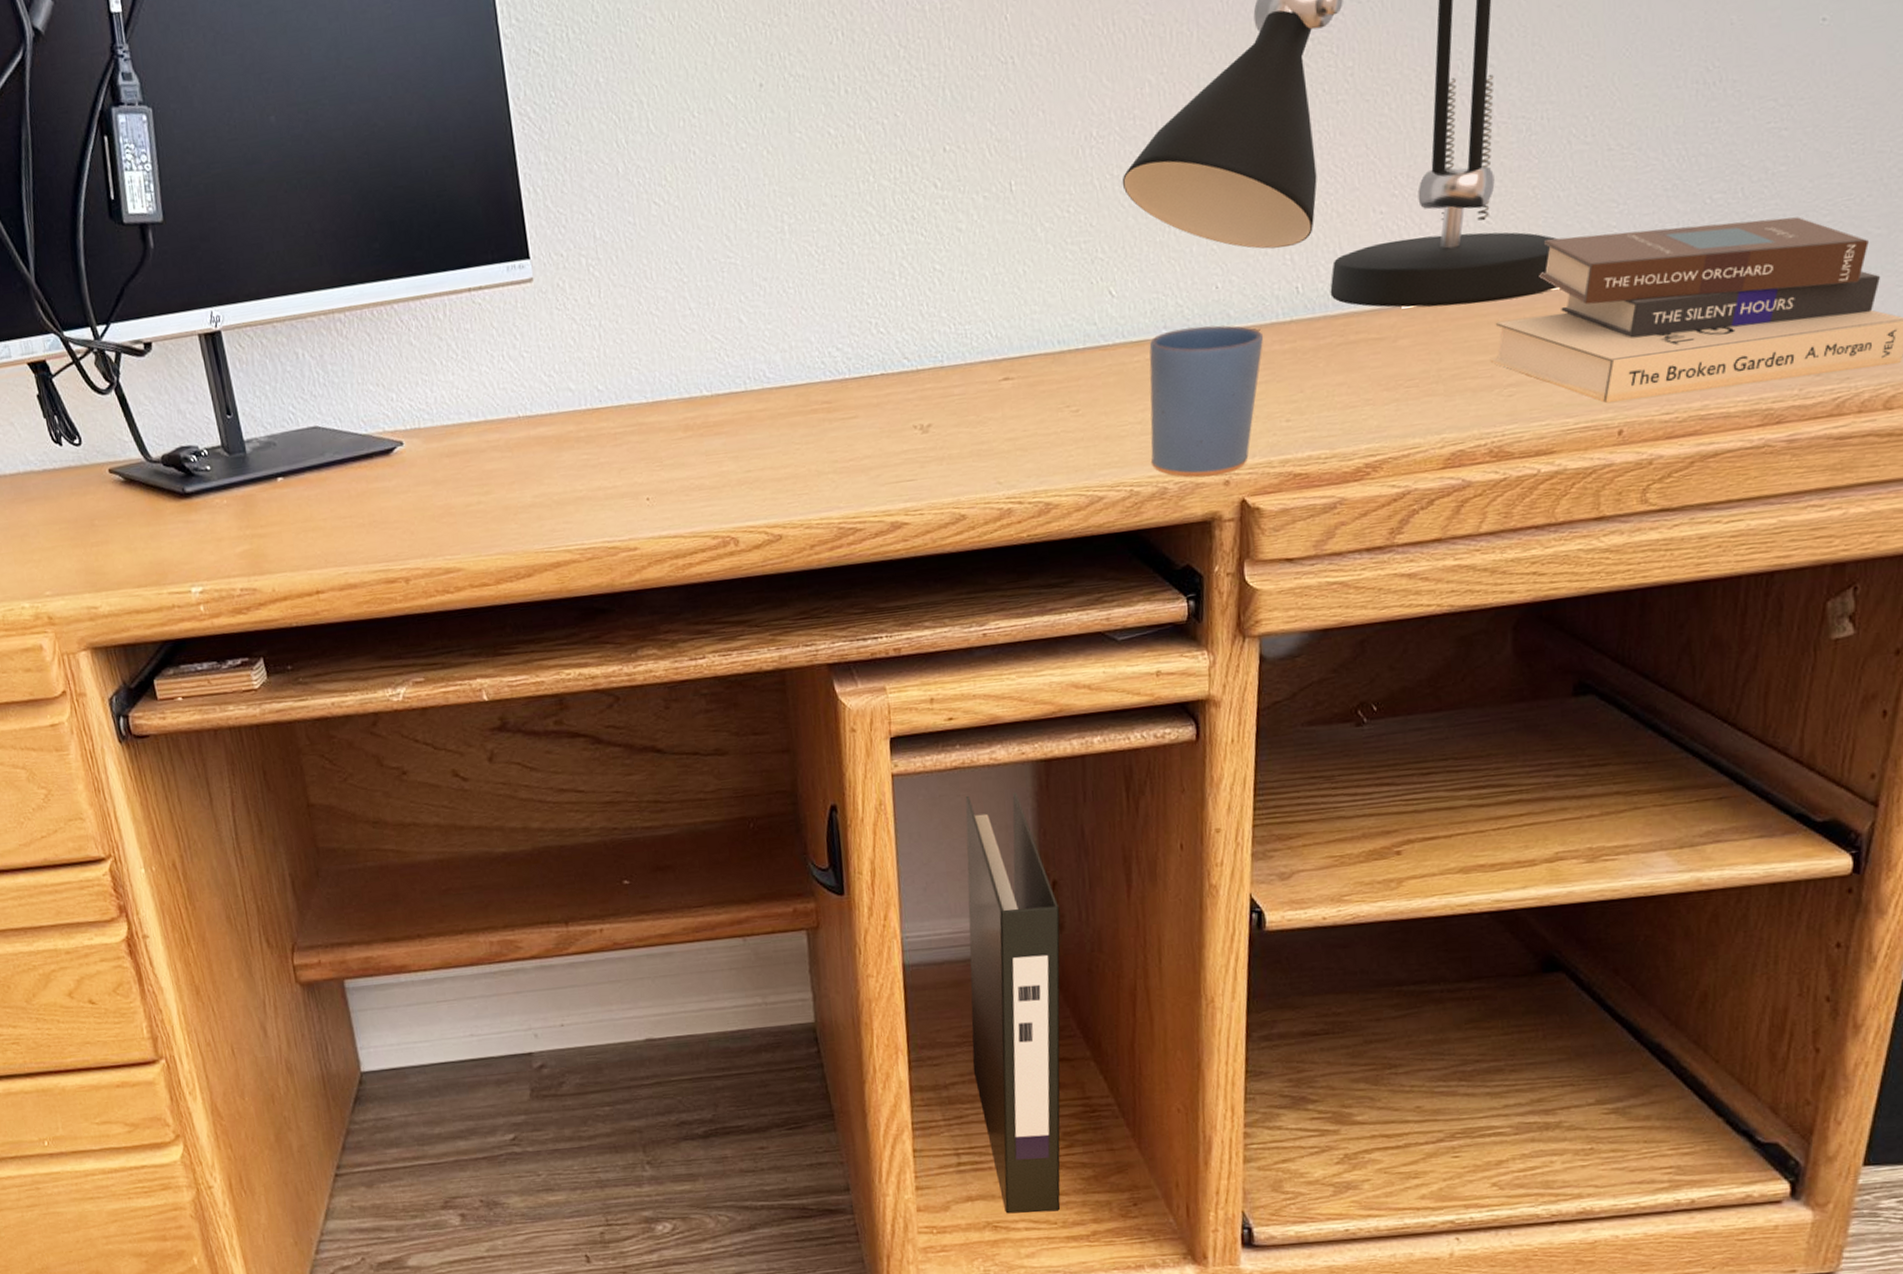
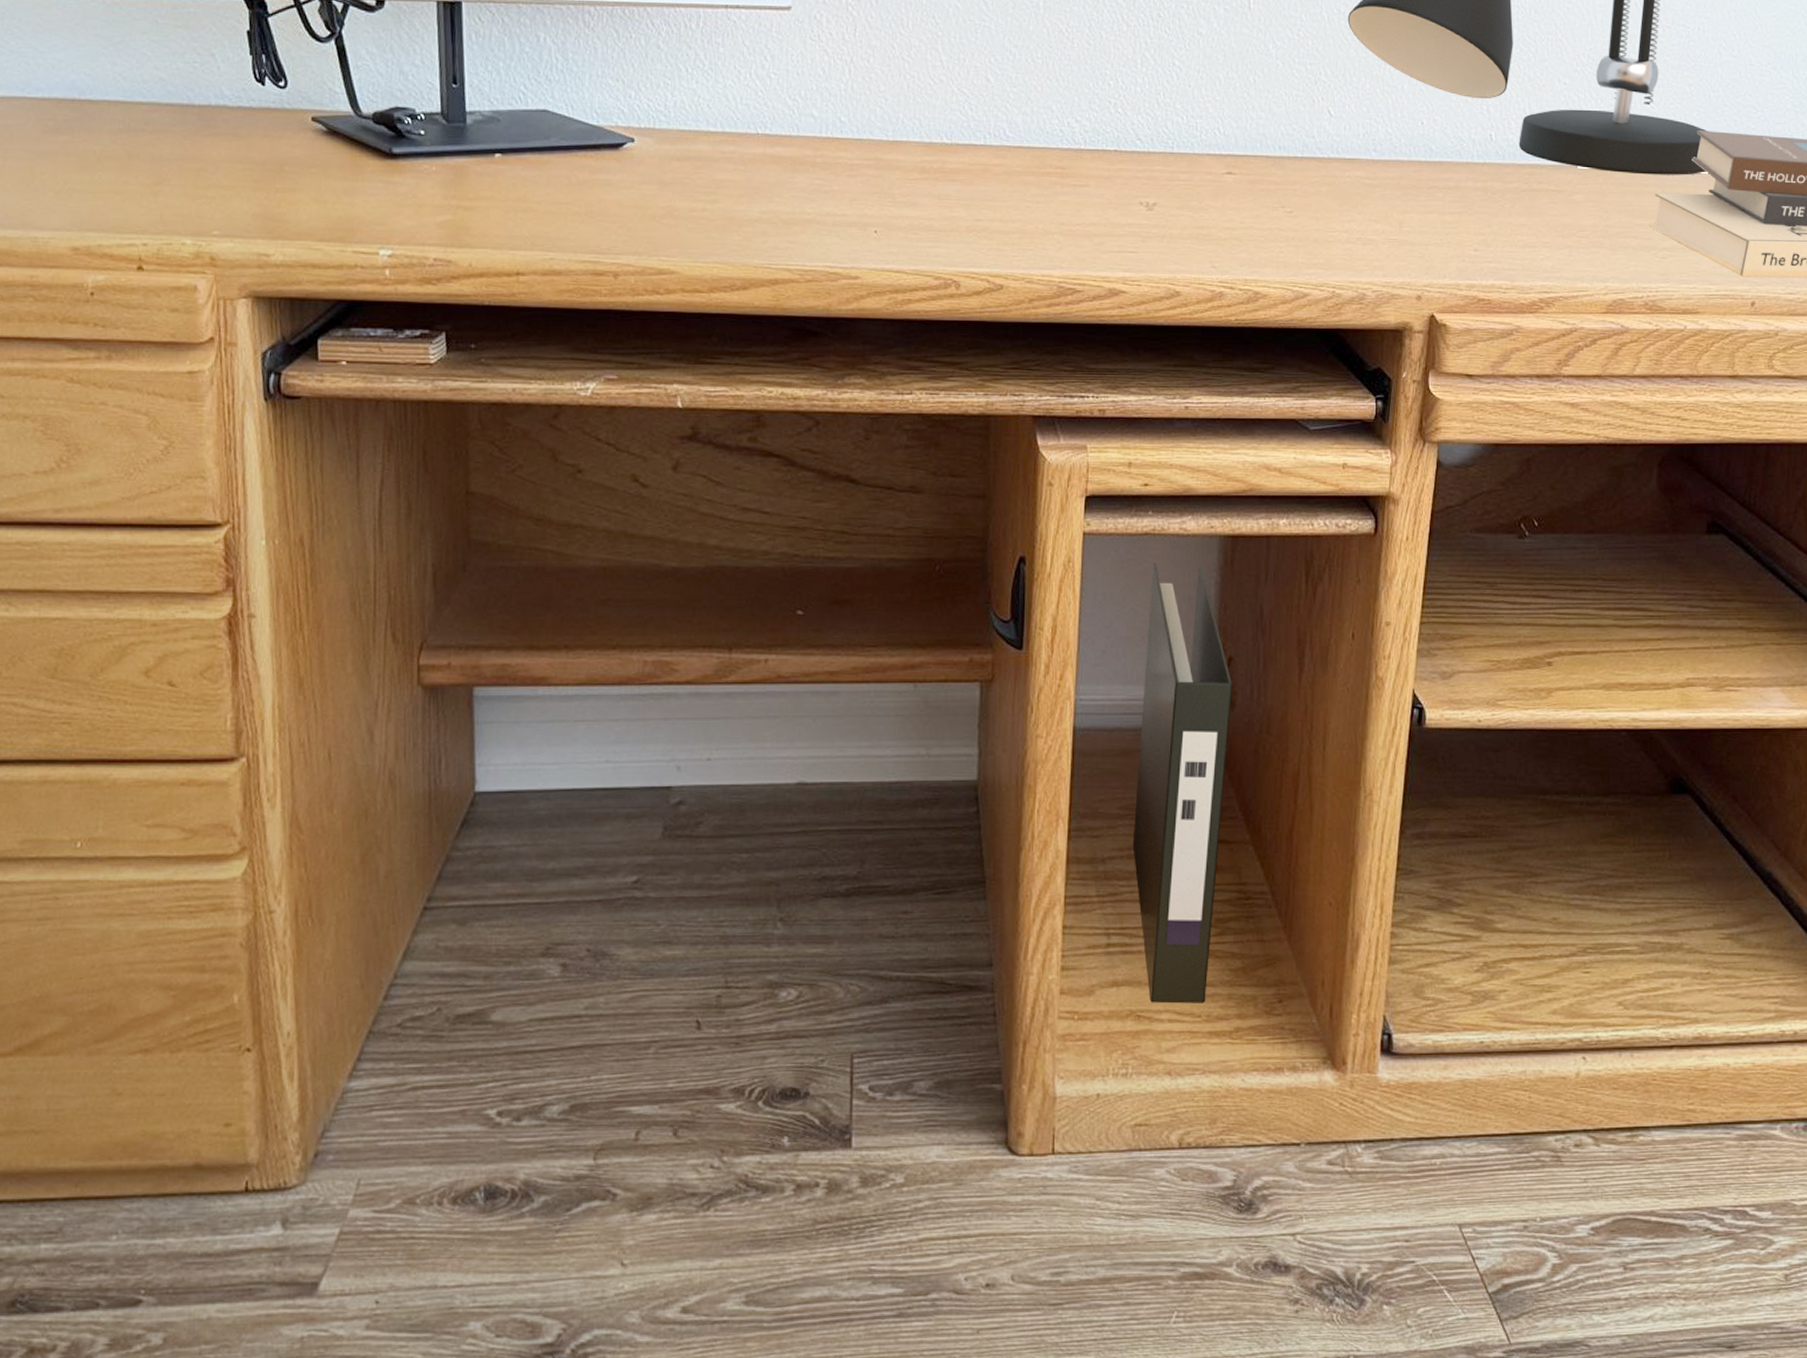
mug: present [1149,325,1263,478] -> none [1354,154,1459,290]

